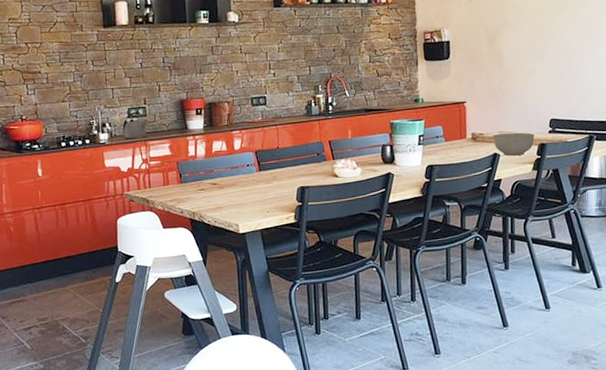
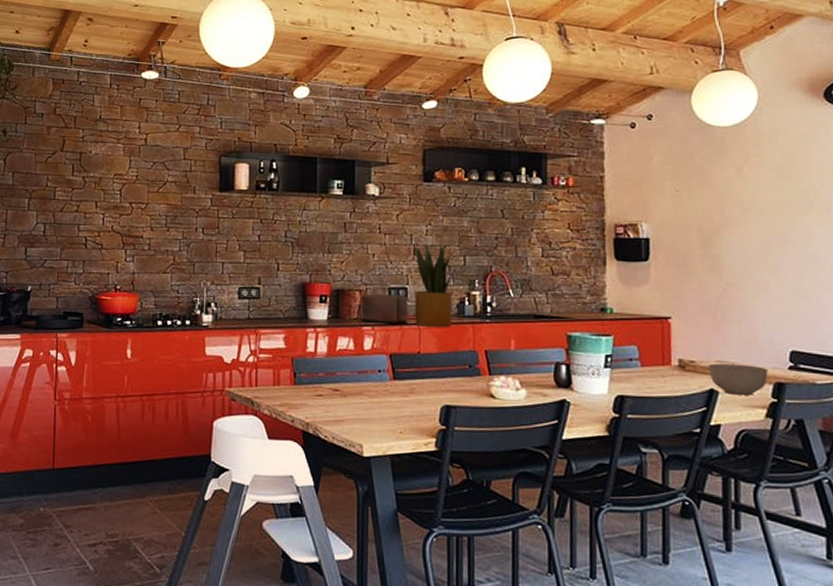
kettle: present [122,111,148,139] -> none [230,291,261,325]
toaster: none [229,103,268,128] -> present [360,294,408,326]
planter: none [269,56,305,127] -> present [414,241,458,328]

